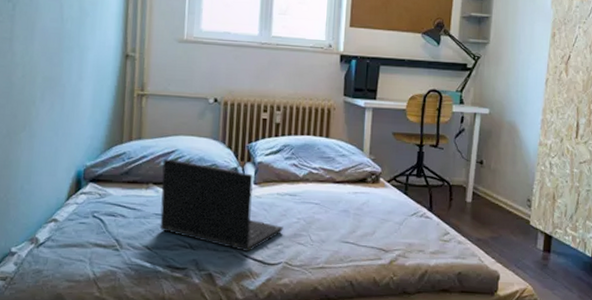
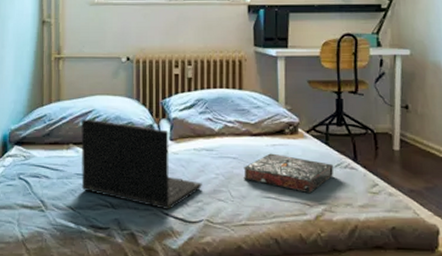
book: none [324,200,410,240] -> present [243,153,333,194]

